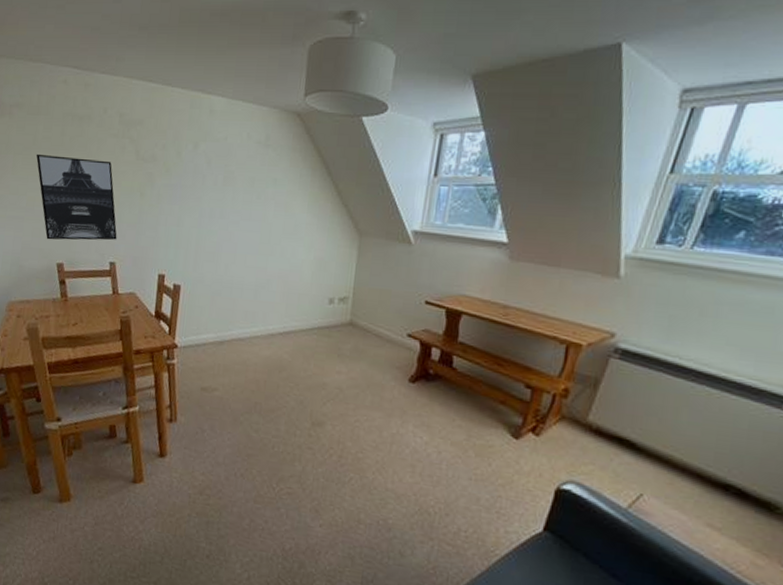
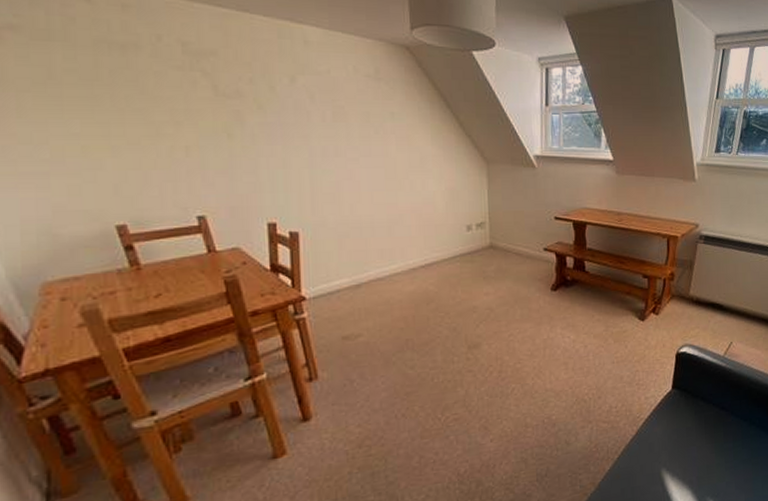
wall art: present [36,153,117,241] -> none [55,90,203,198]

